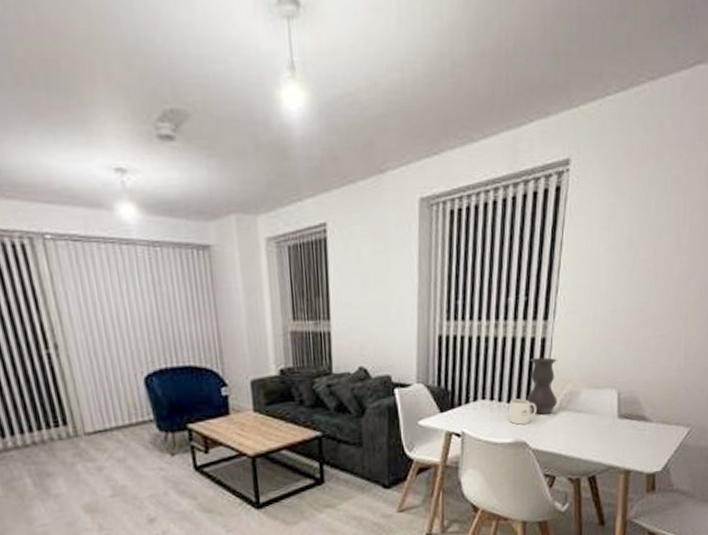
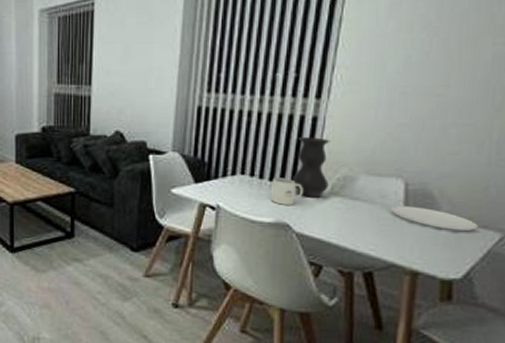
plate: none [608,412,672,430] -> present [391,206,478,230]

